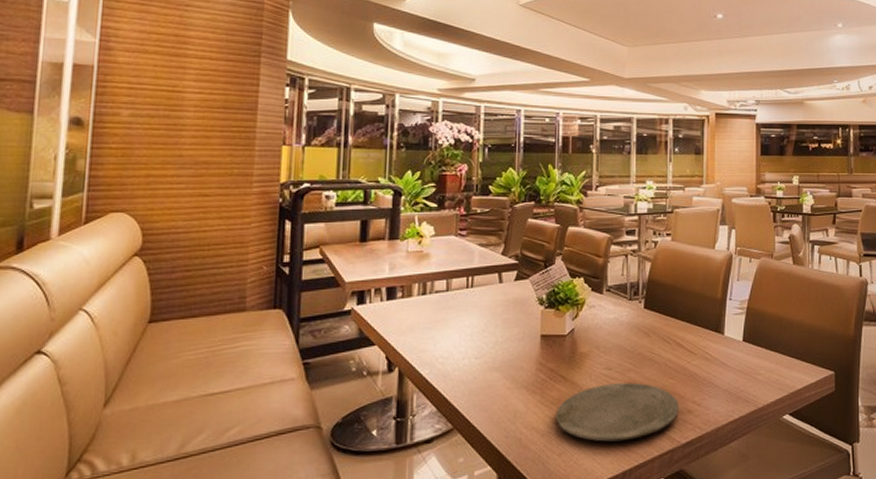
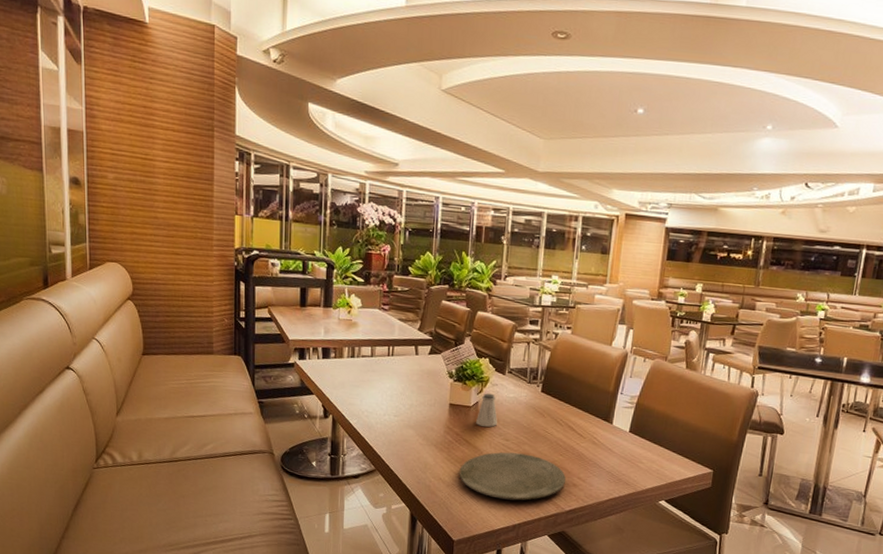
saltshaker: none [573,317,597,357] -> present [476,393,498,427]

